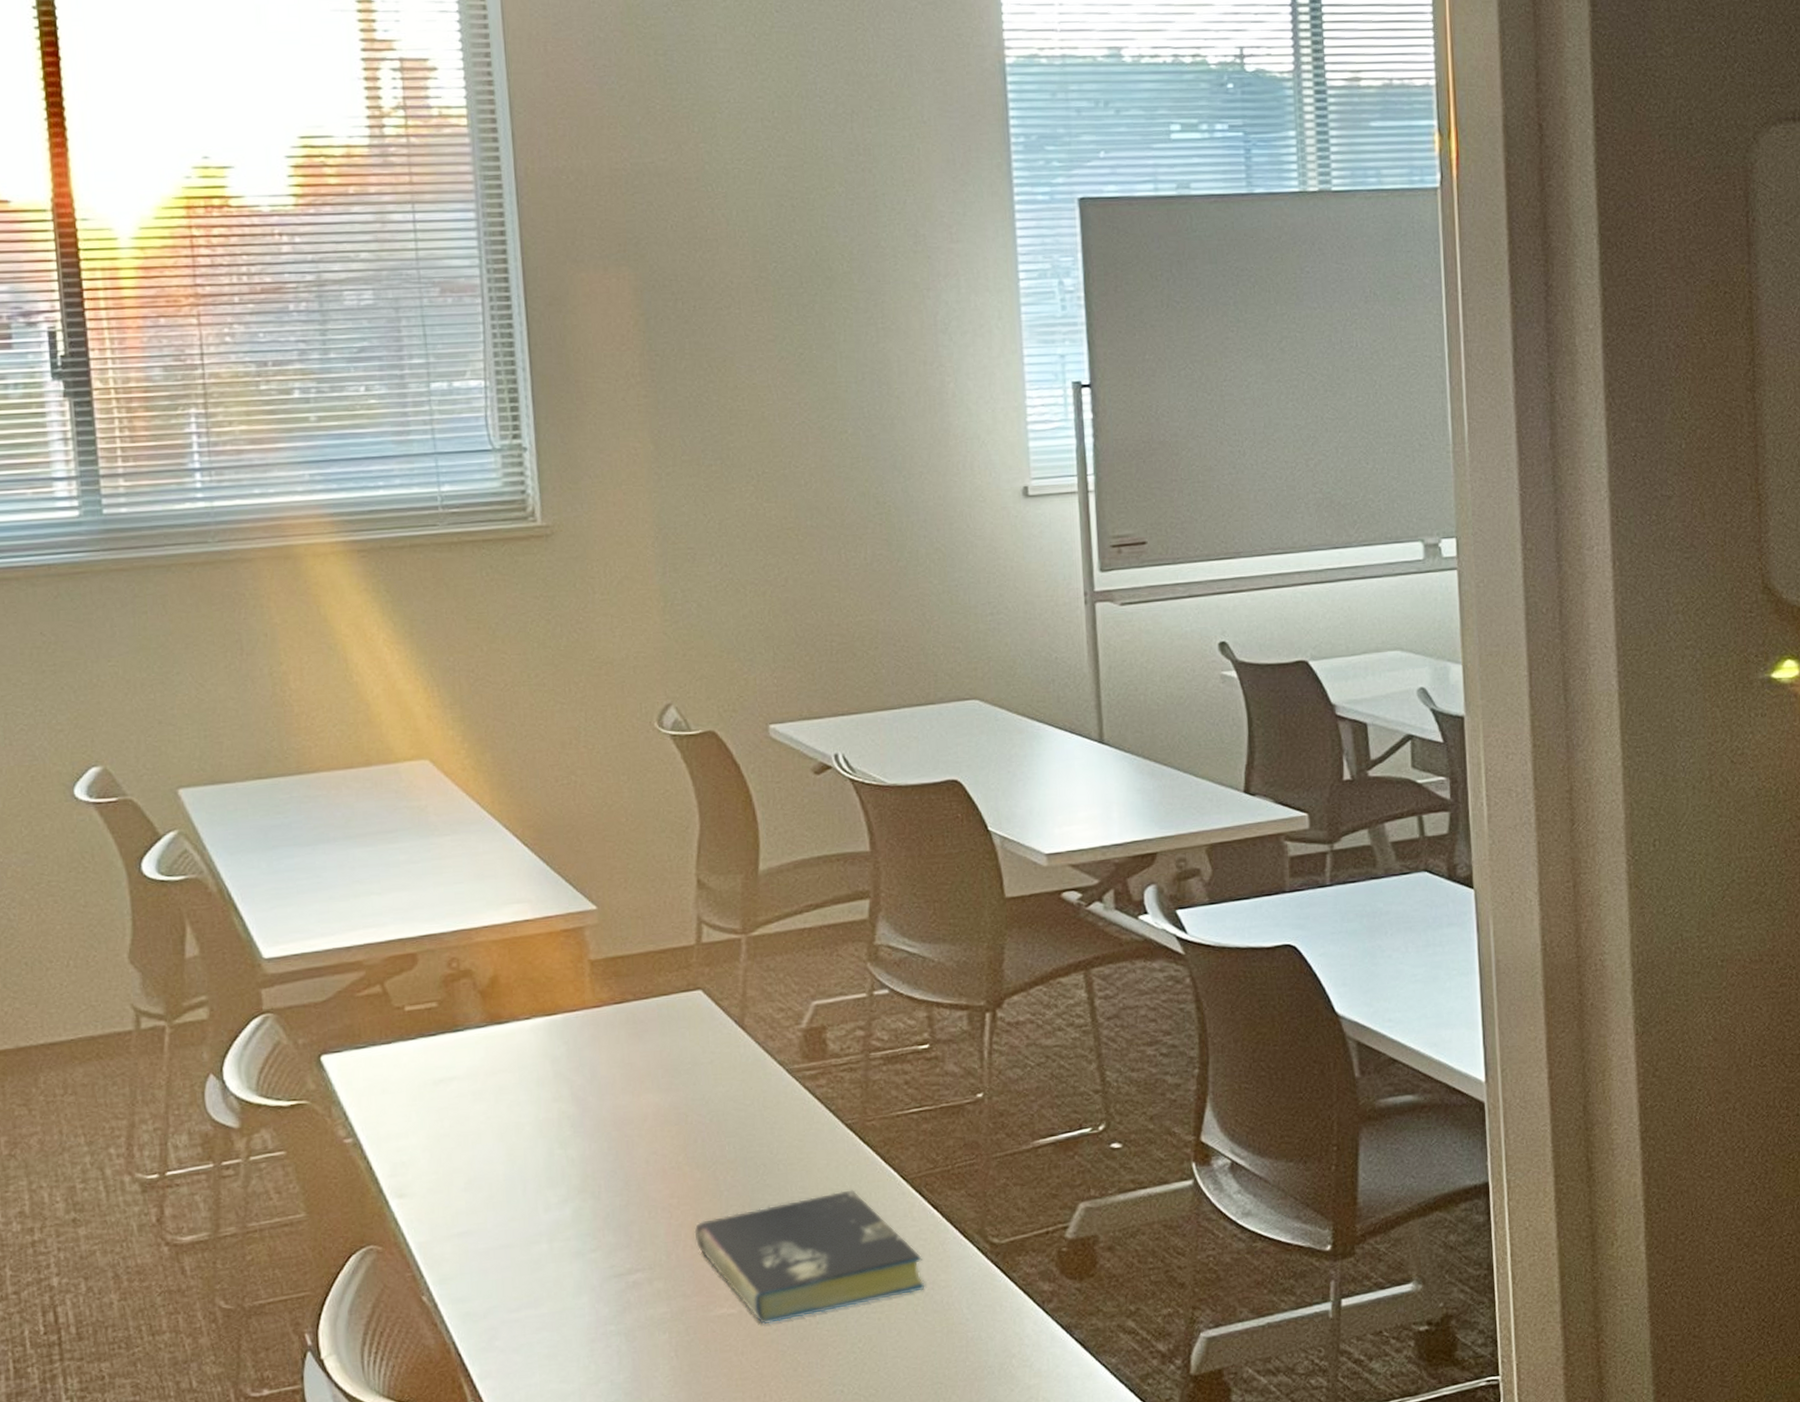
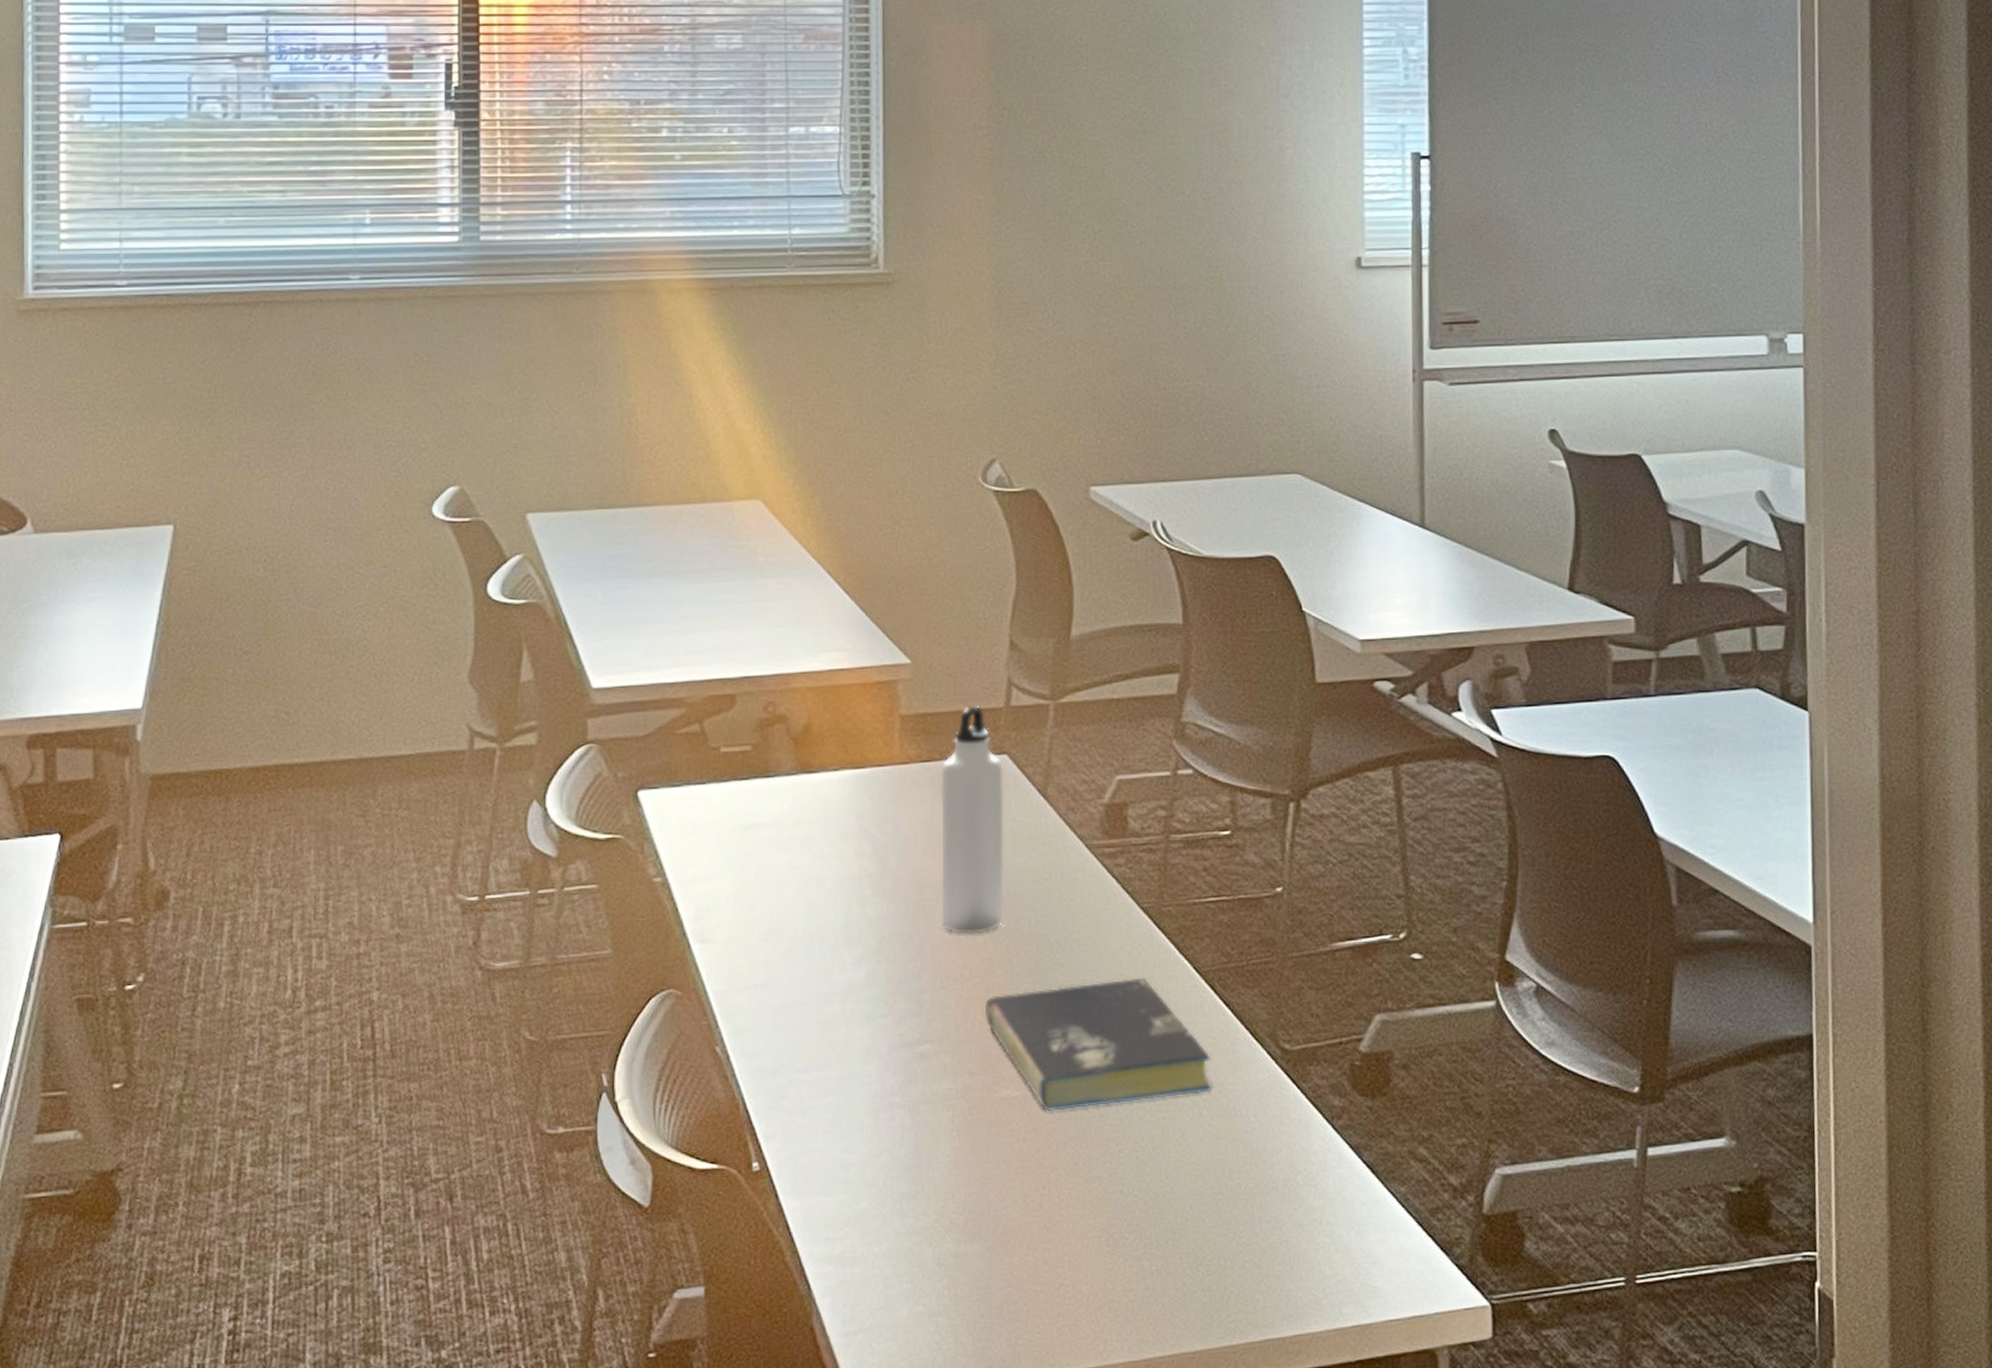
water bottle: none [635,944,709,1166] -> present [940,705,1004,934]

